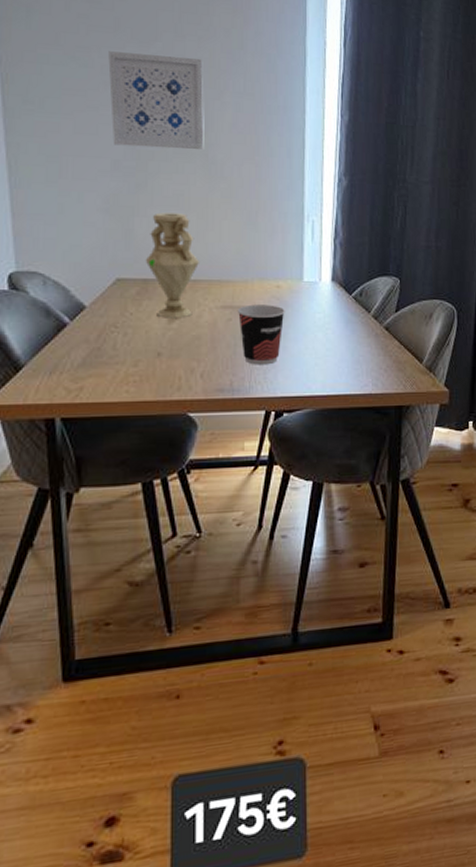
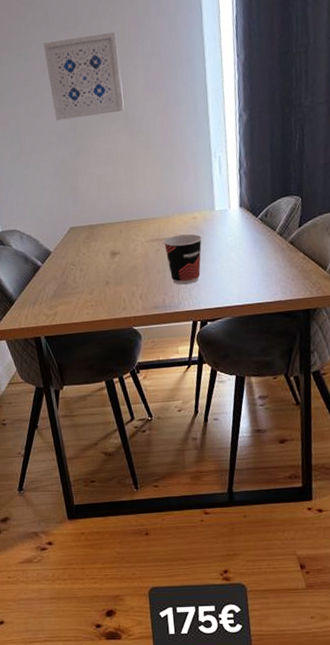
vase: present [145,212,199,318] -> none [89,167,130,255]

